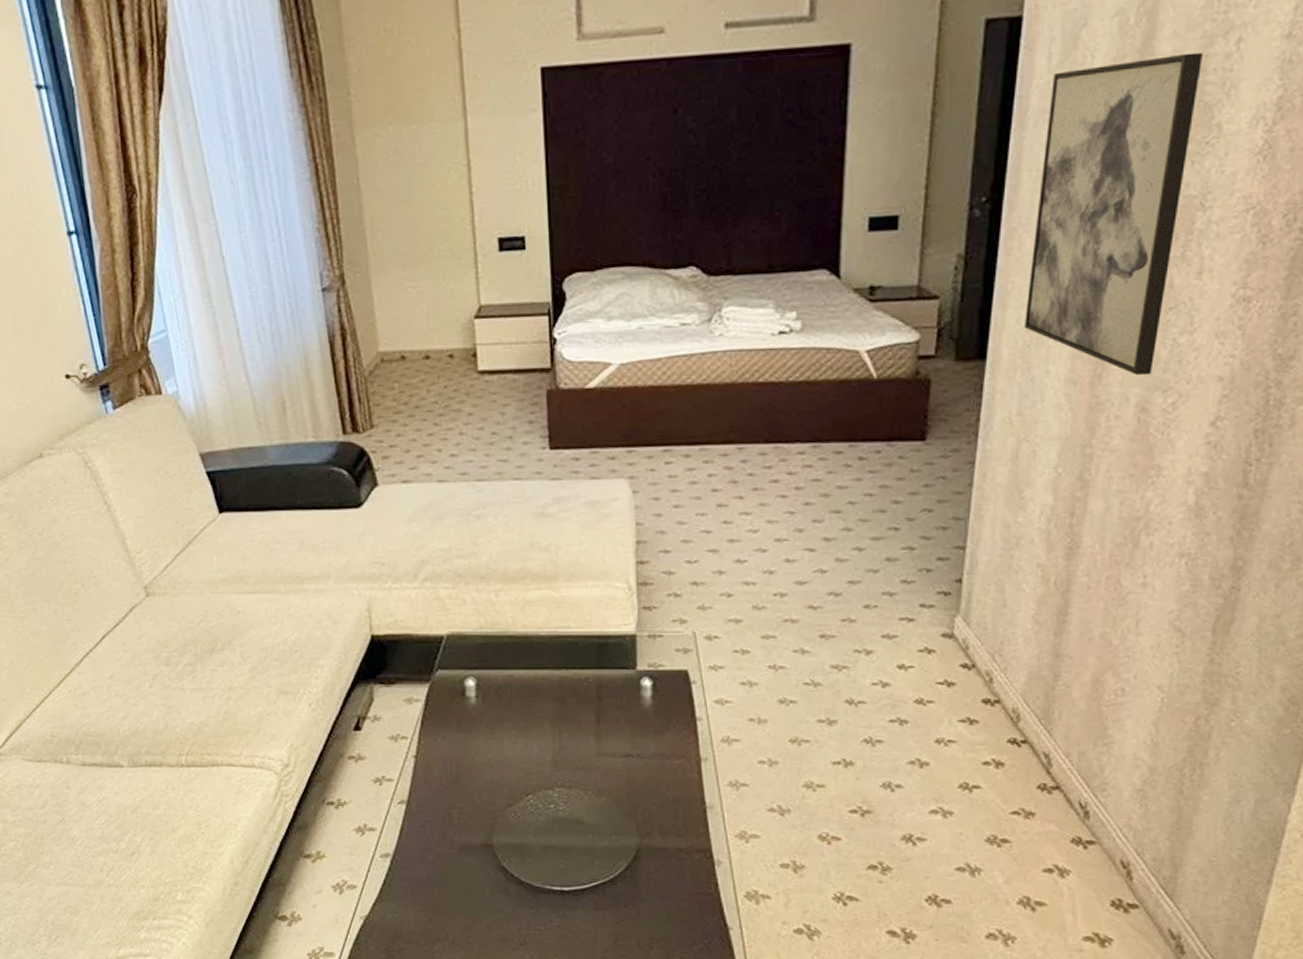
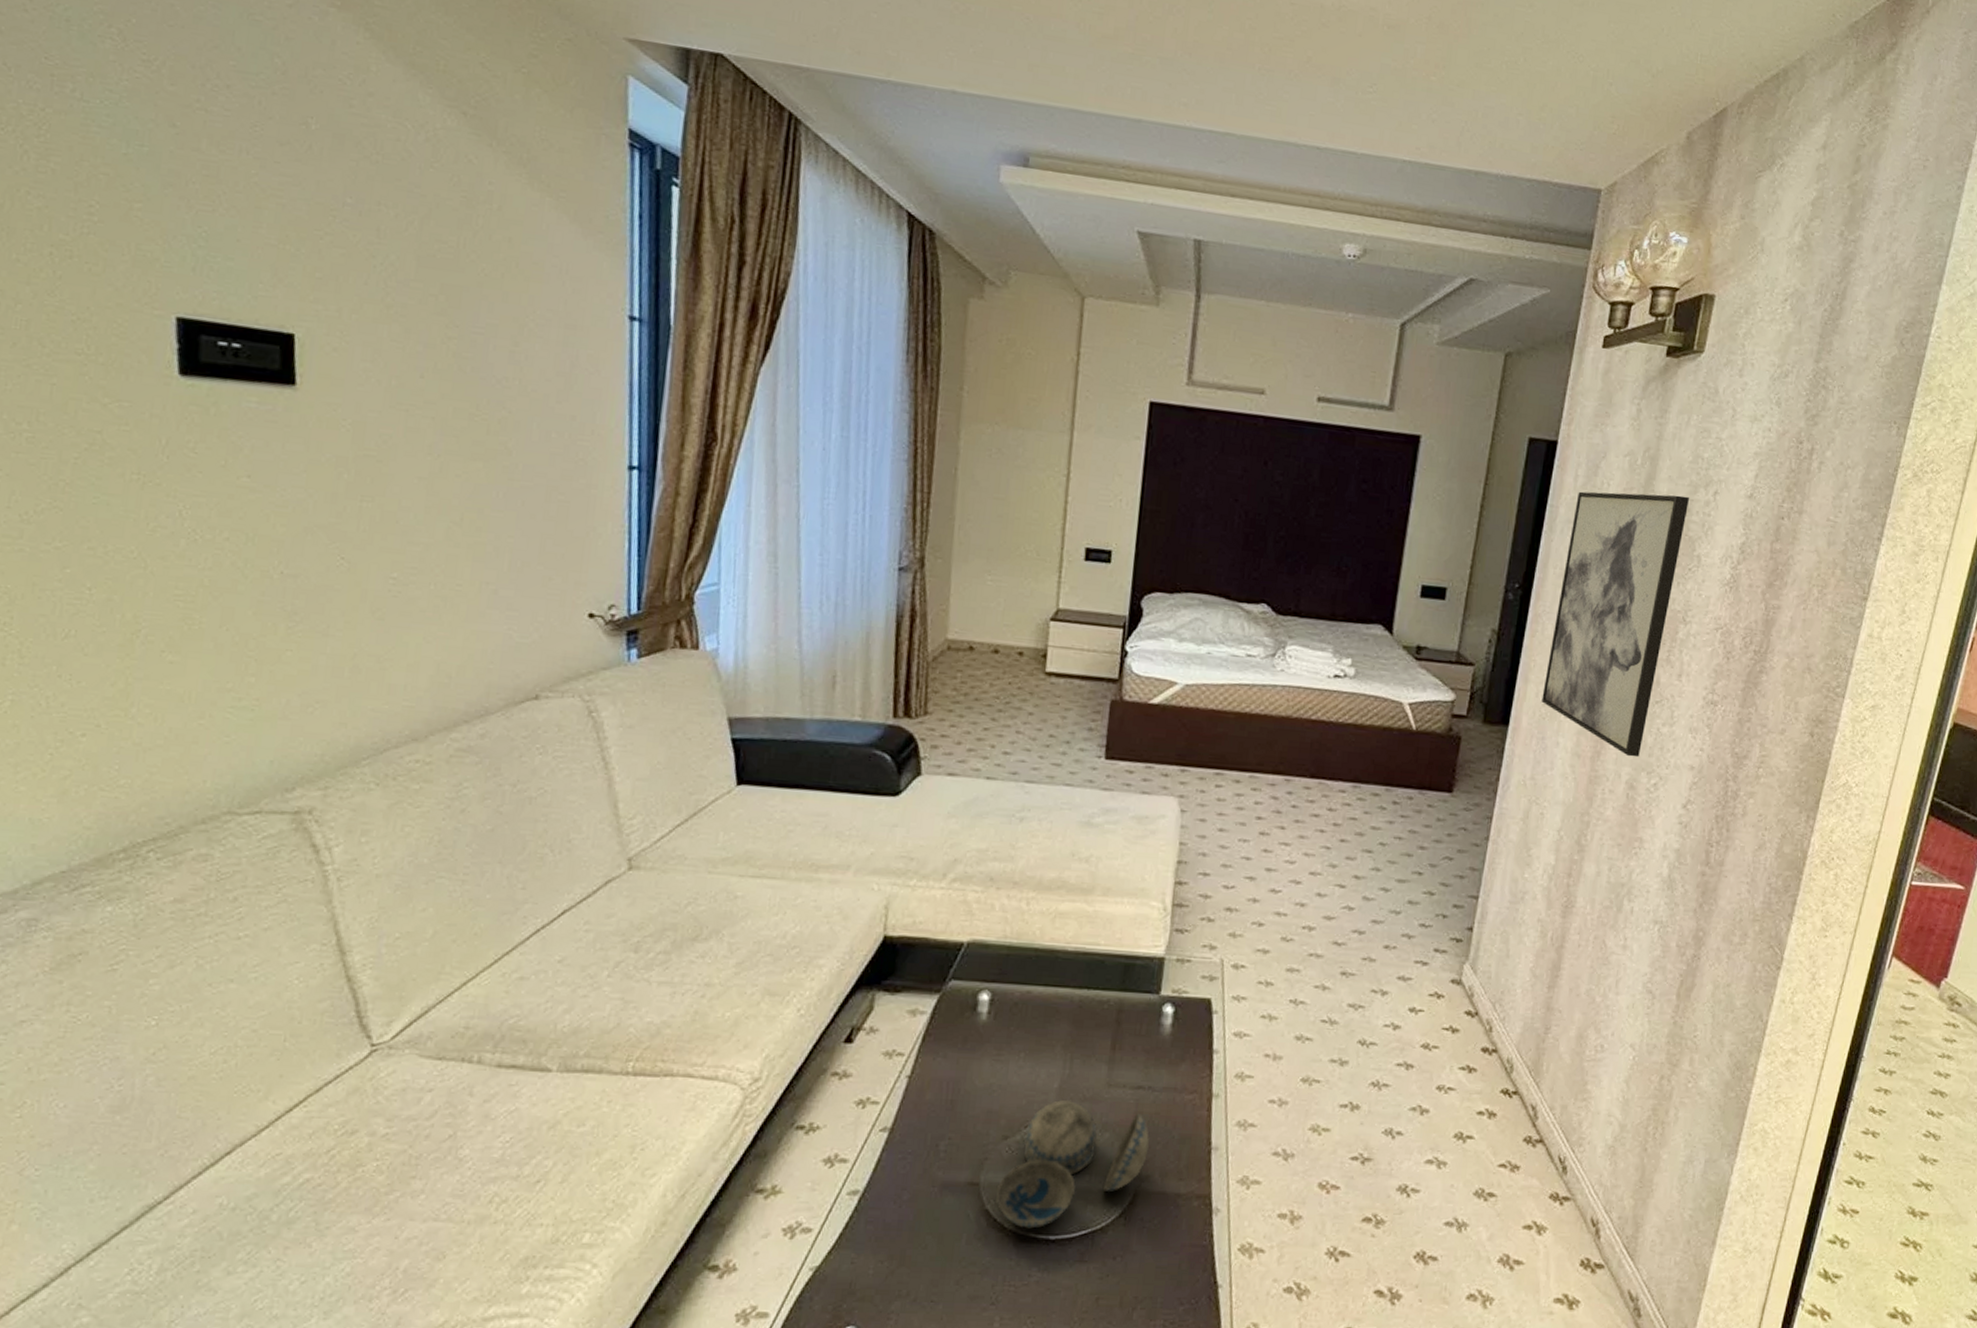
decorative bowl: none [509,769,646,882] -> present [996,1099,1150,1229]

